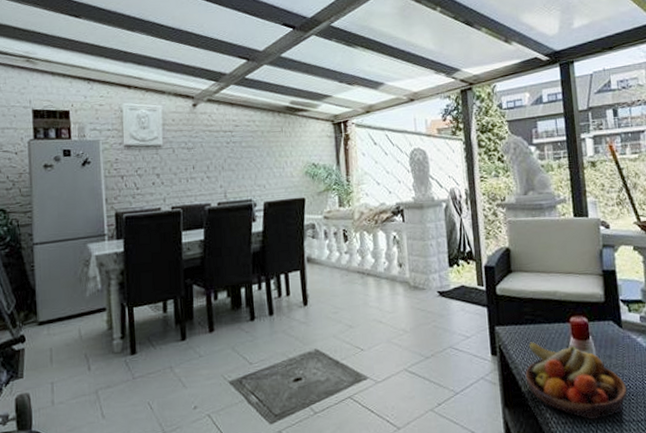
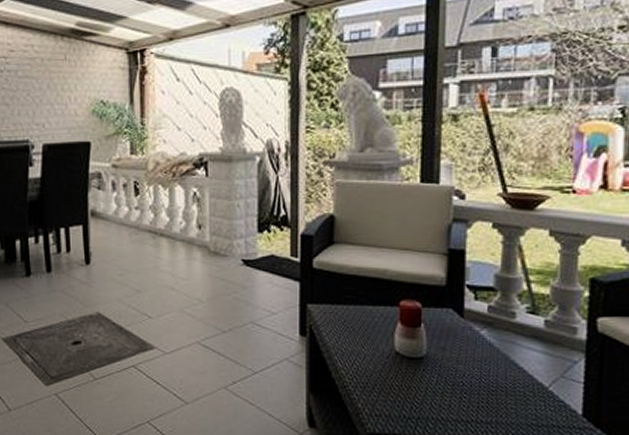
fruit bowl: present [525,342,628,420] -> none [337,324,460,415]

